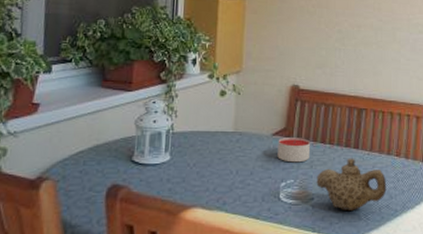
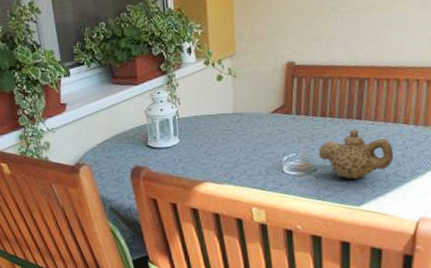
candle: present [277,138,311,163] -> none [277,113,311,138]

